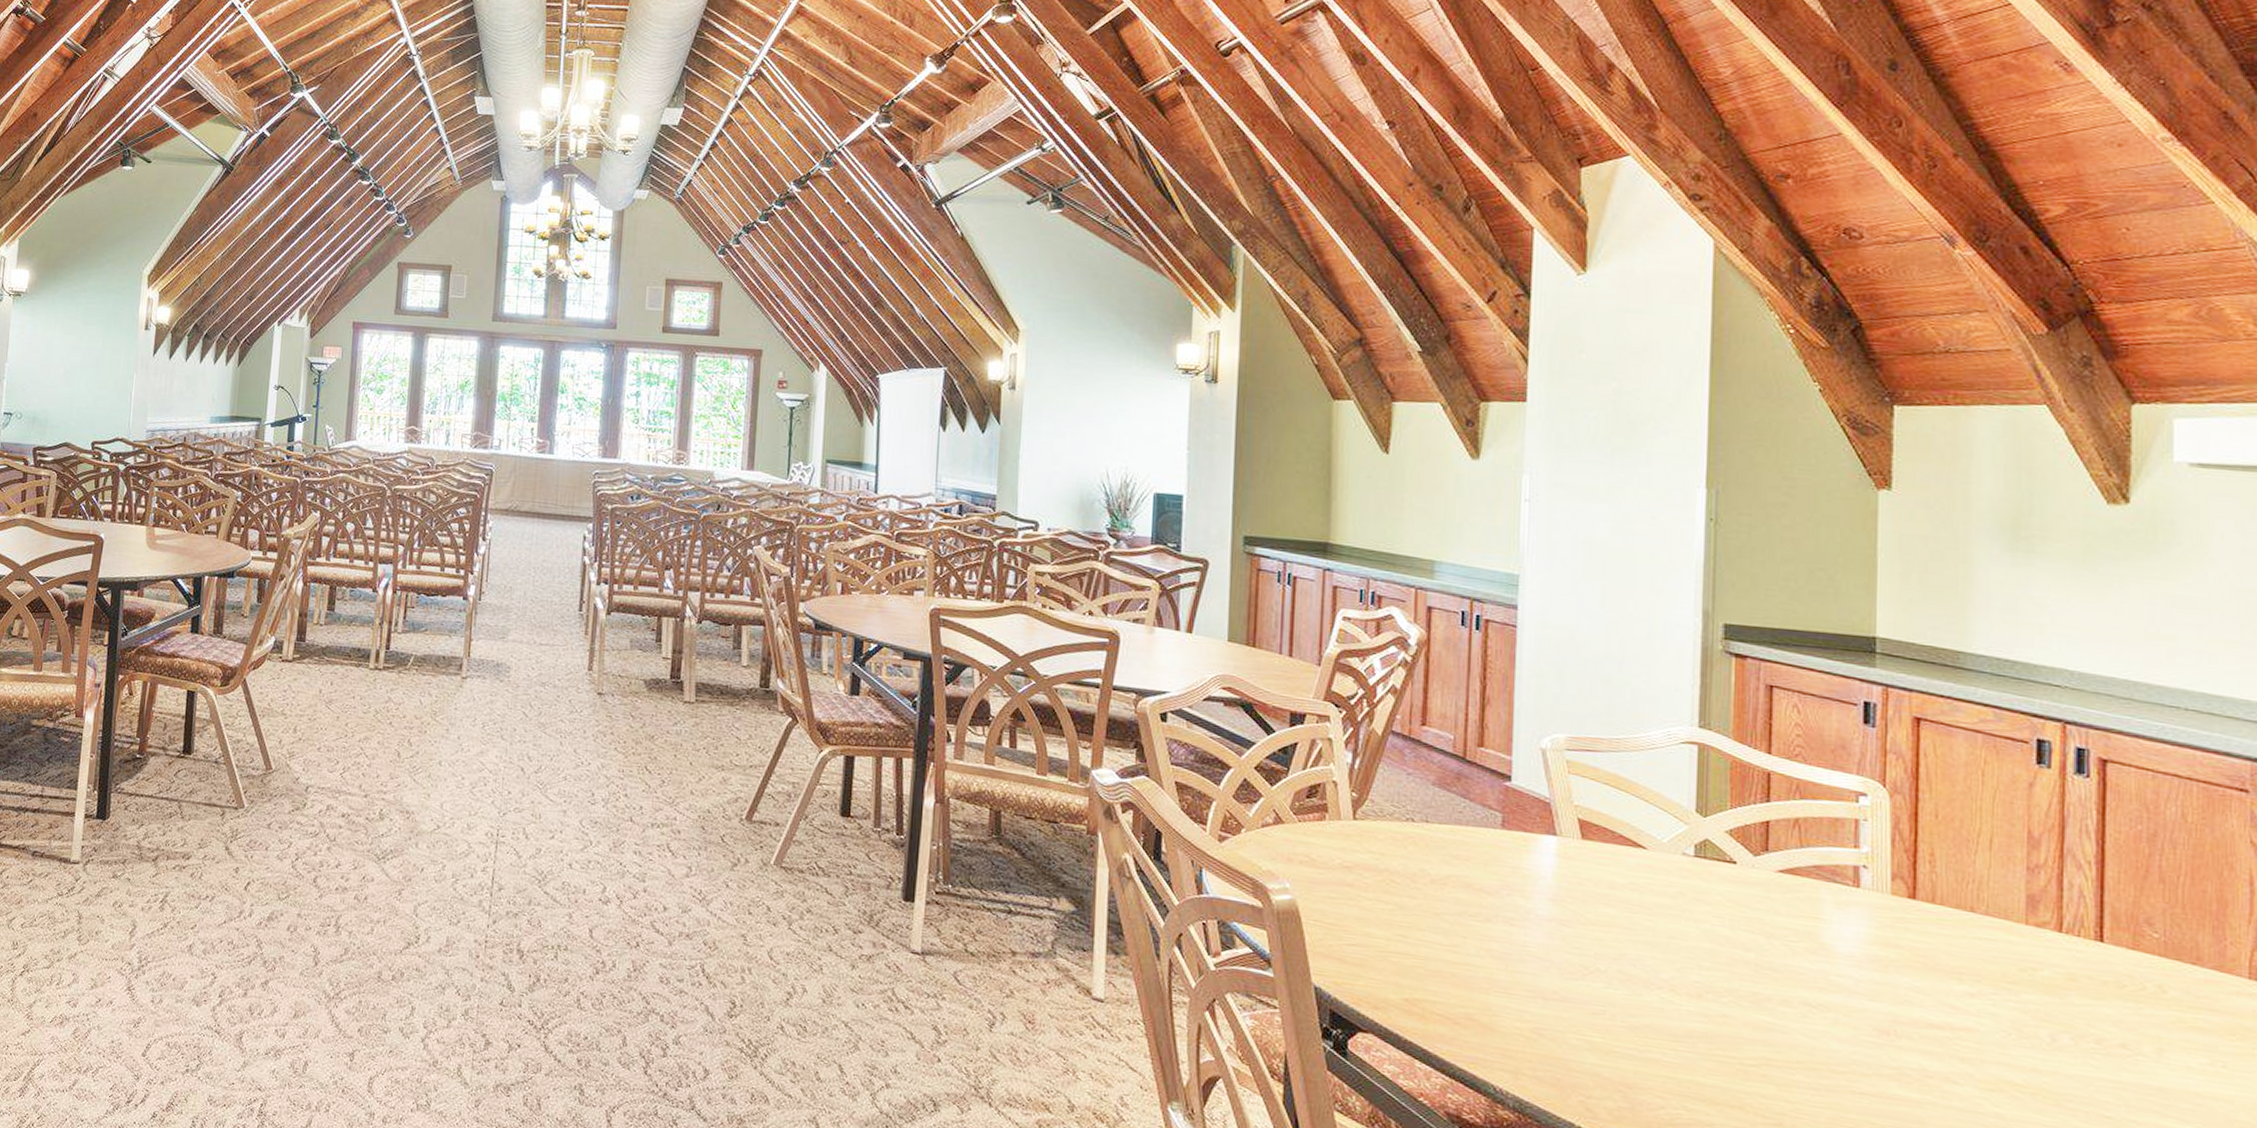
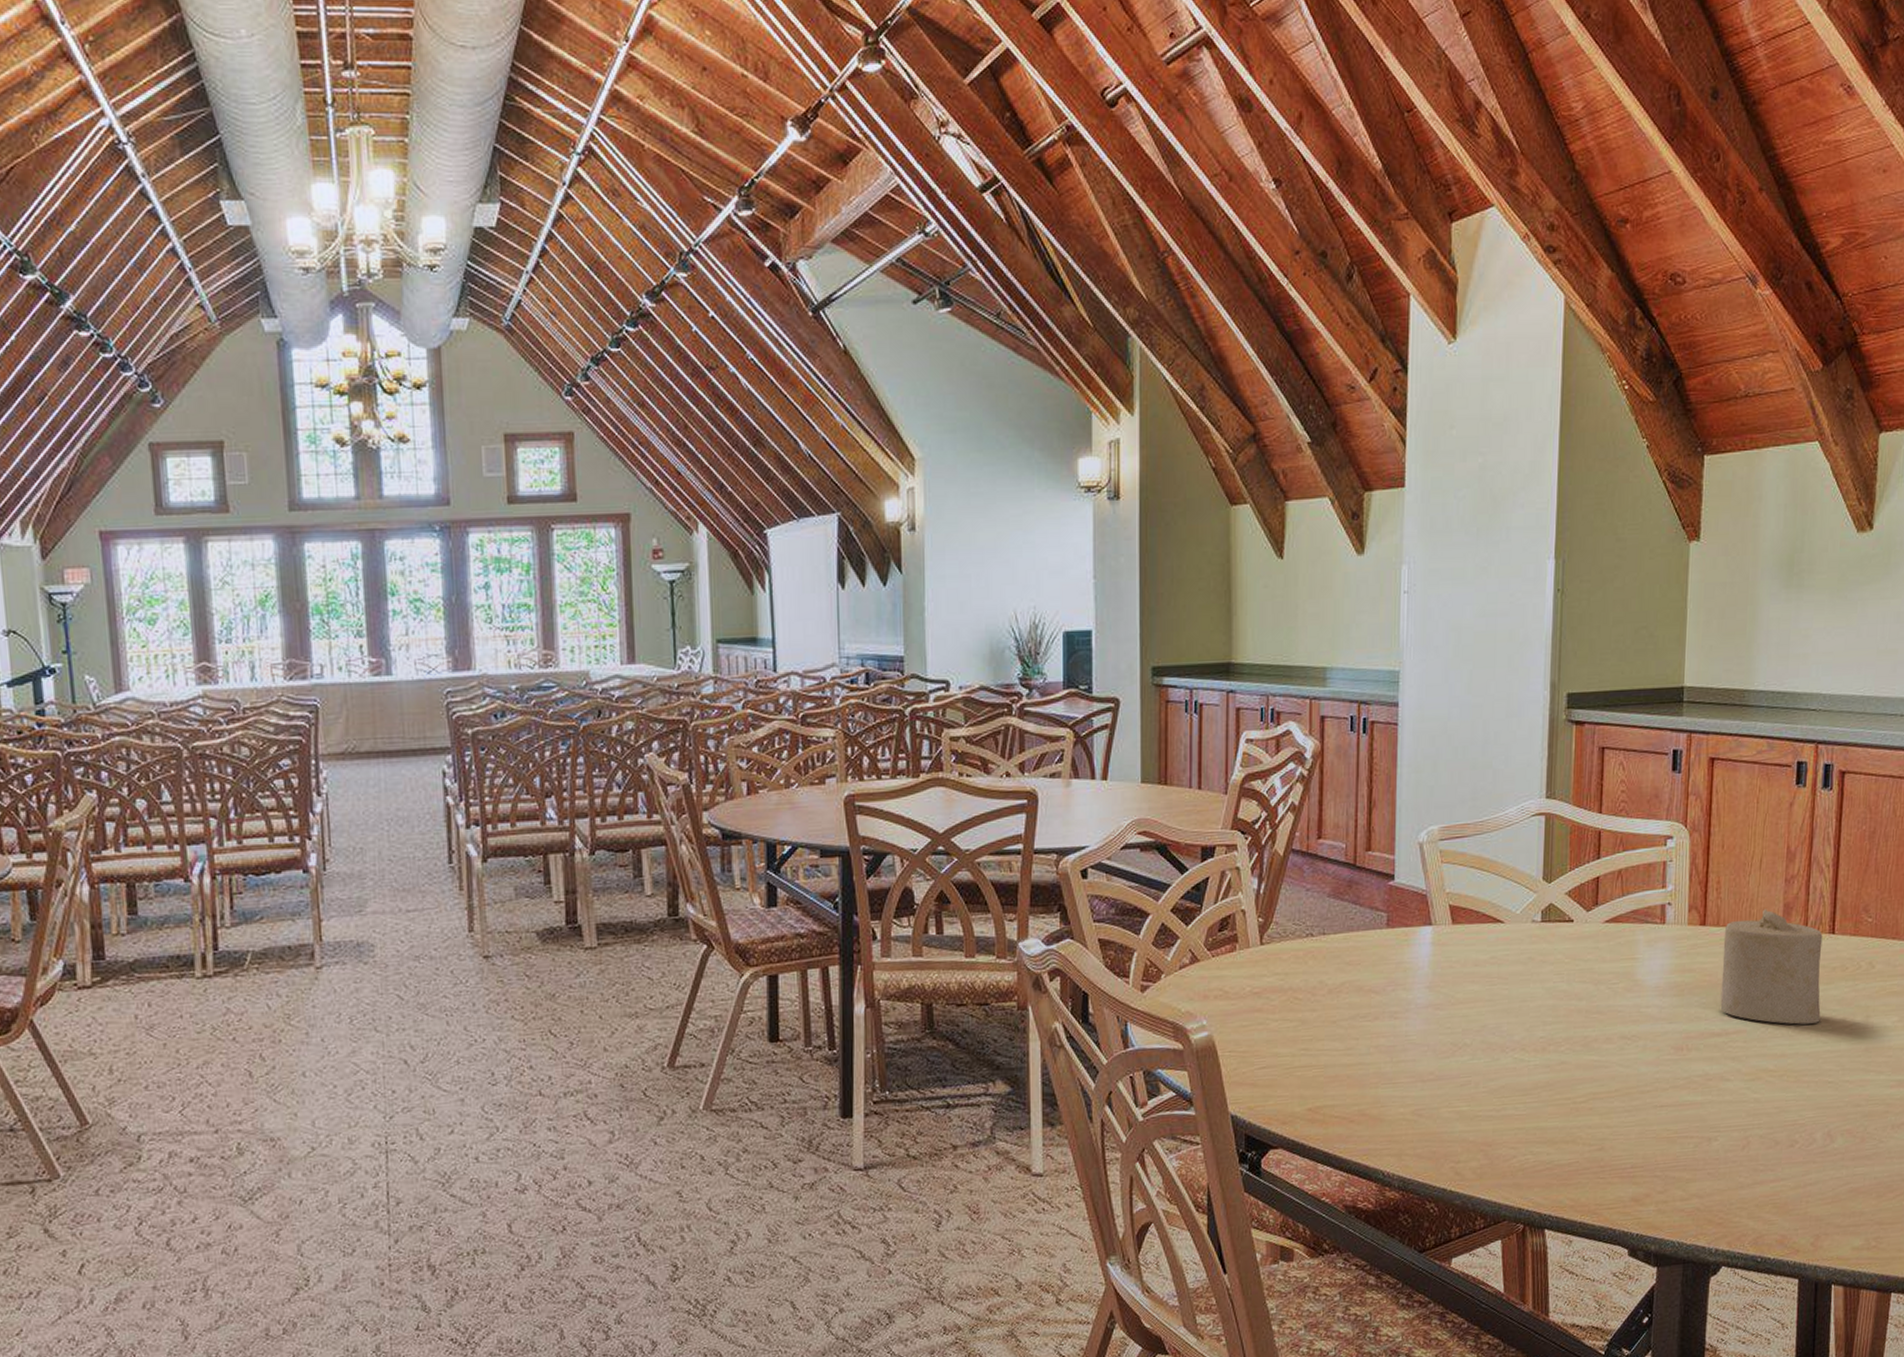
candle: none [1940,895,2089,1043] -> present [1720,909,1823,1025]

